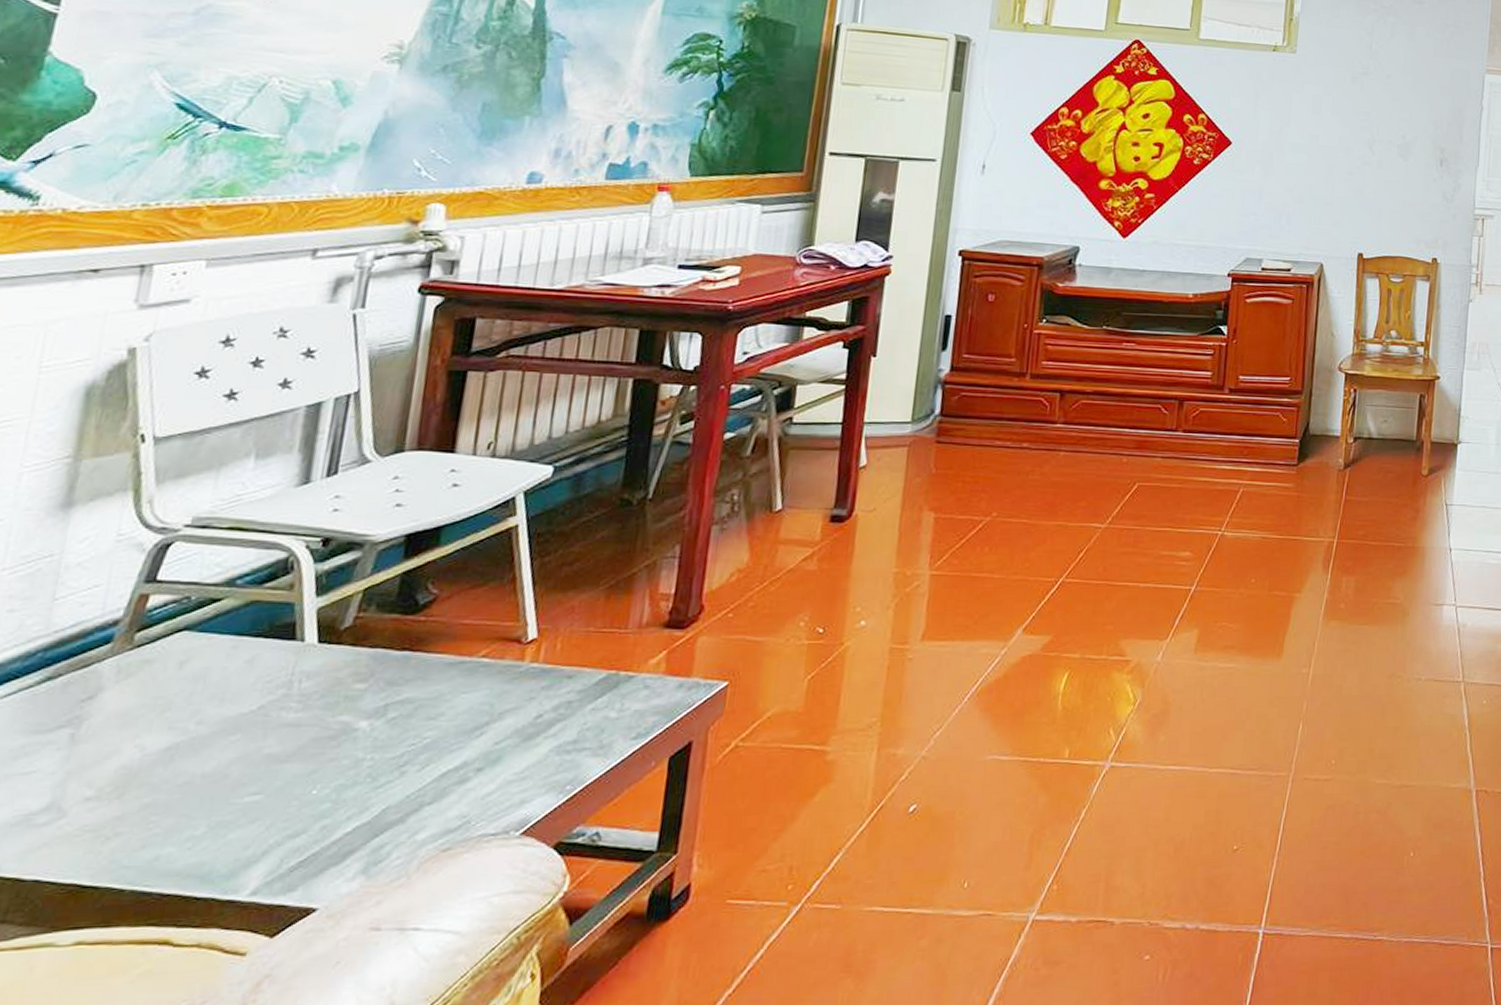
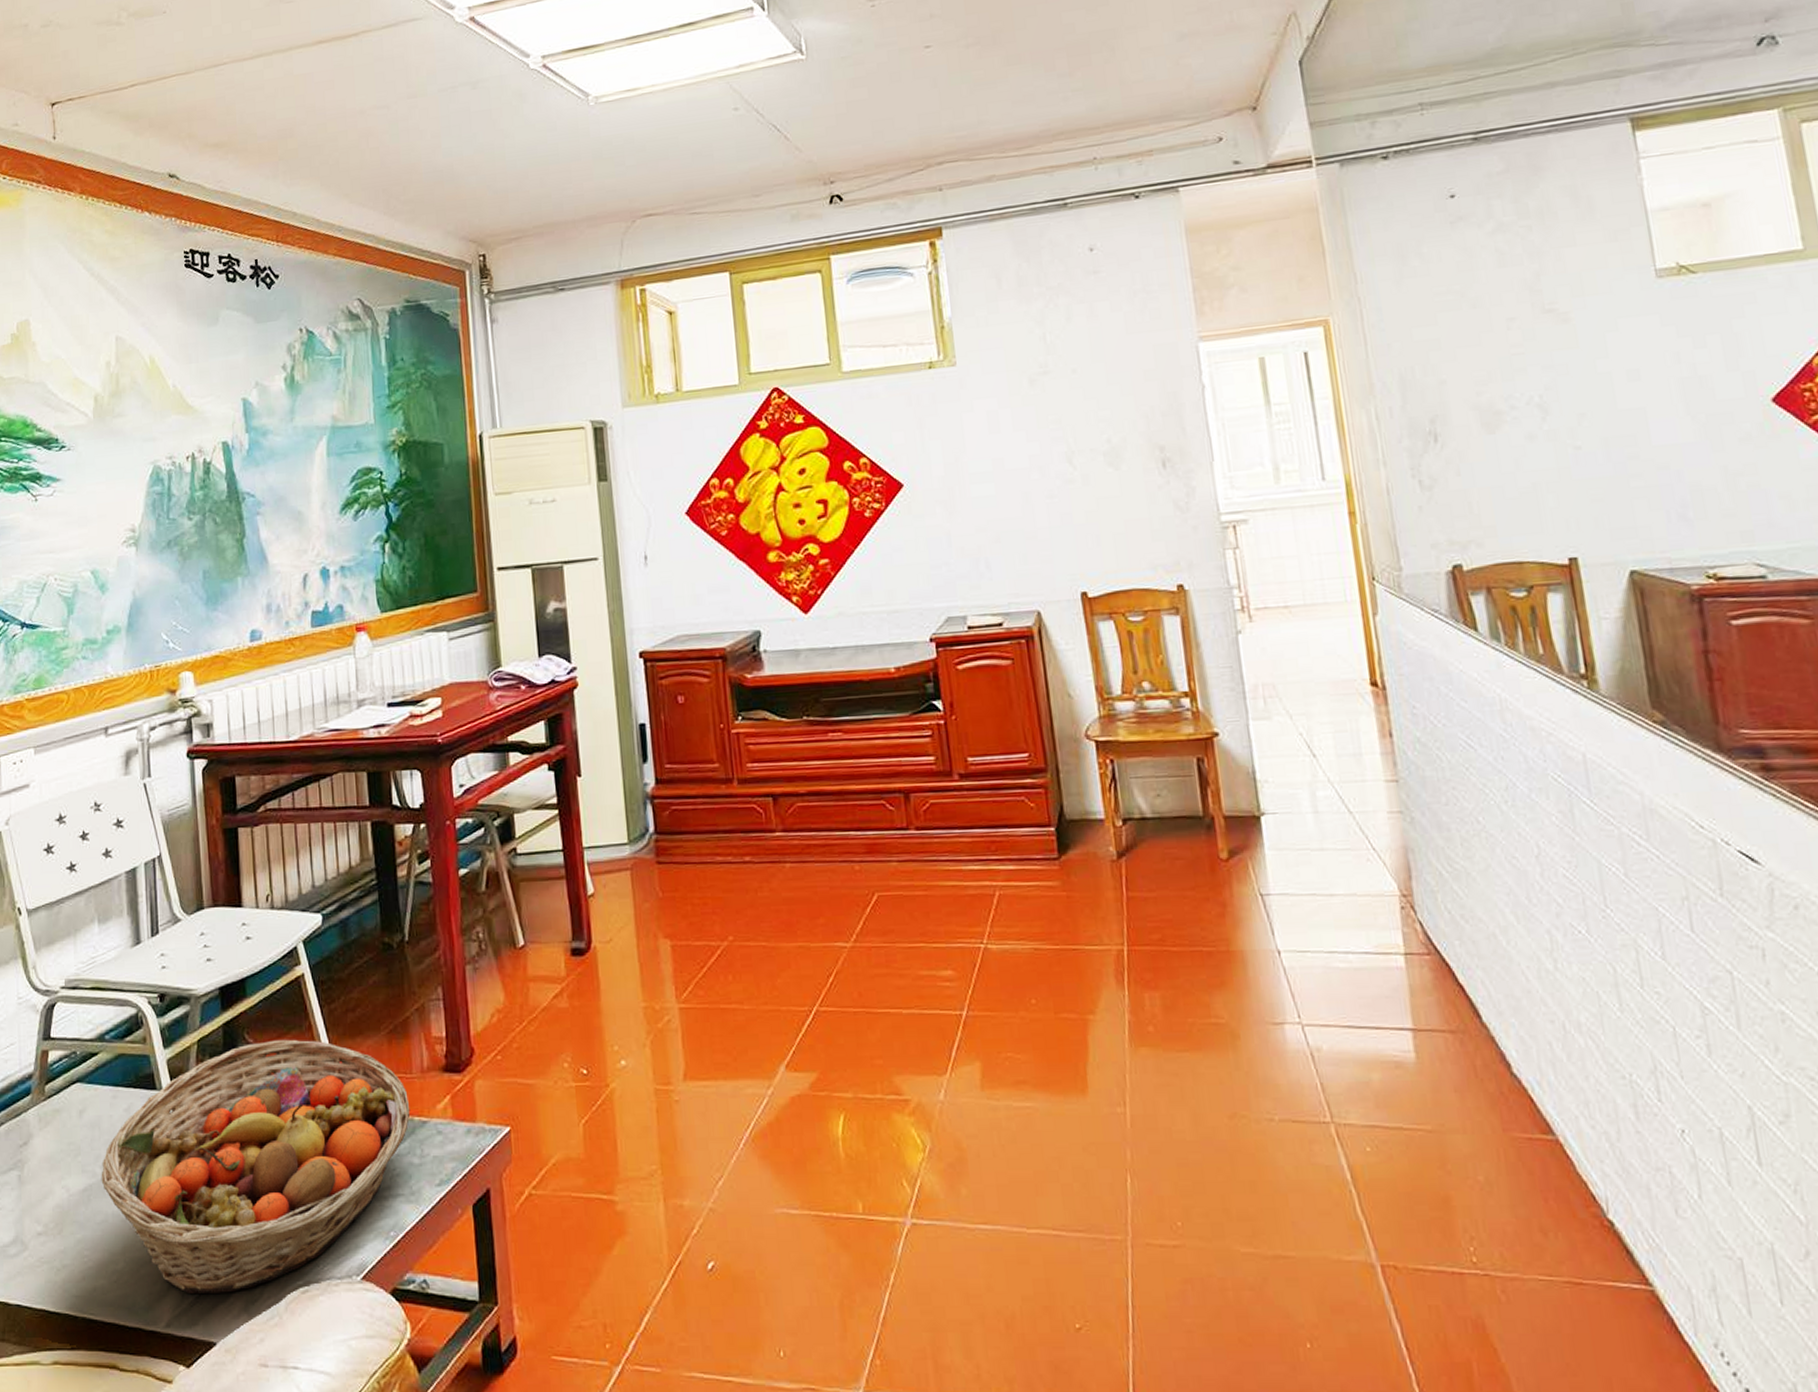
fruit basket: none [193,591,618,858] -> present [101,1039,411,1293]

